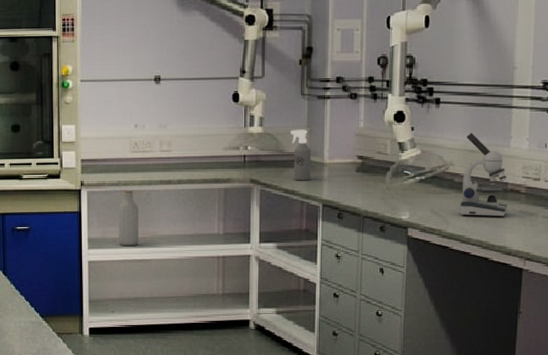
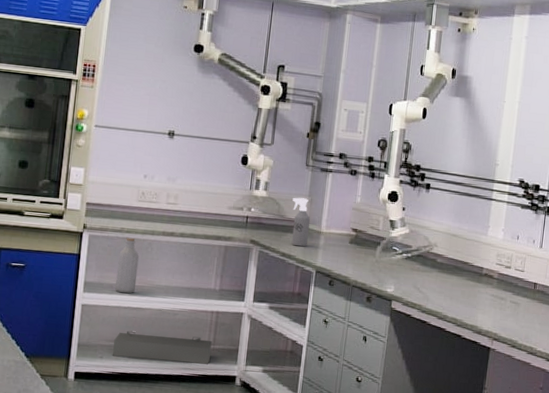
storage bin: none [124,283,222,310] -> present [113,330,213,365]
microscope: present [460,132,507,217] -> none [439,218,483,299]

